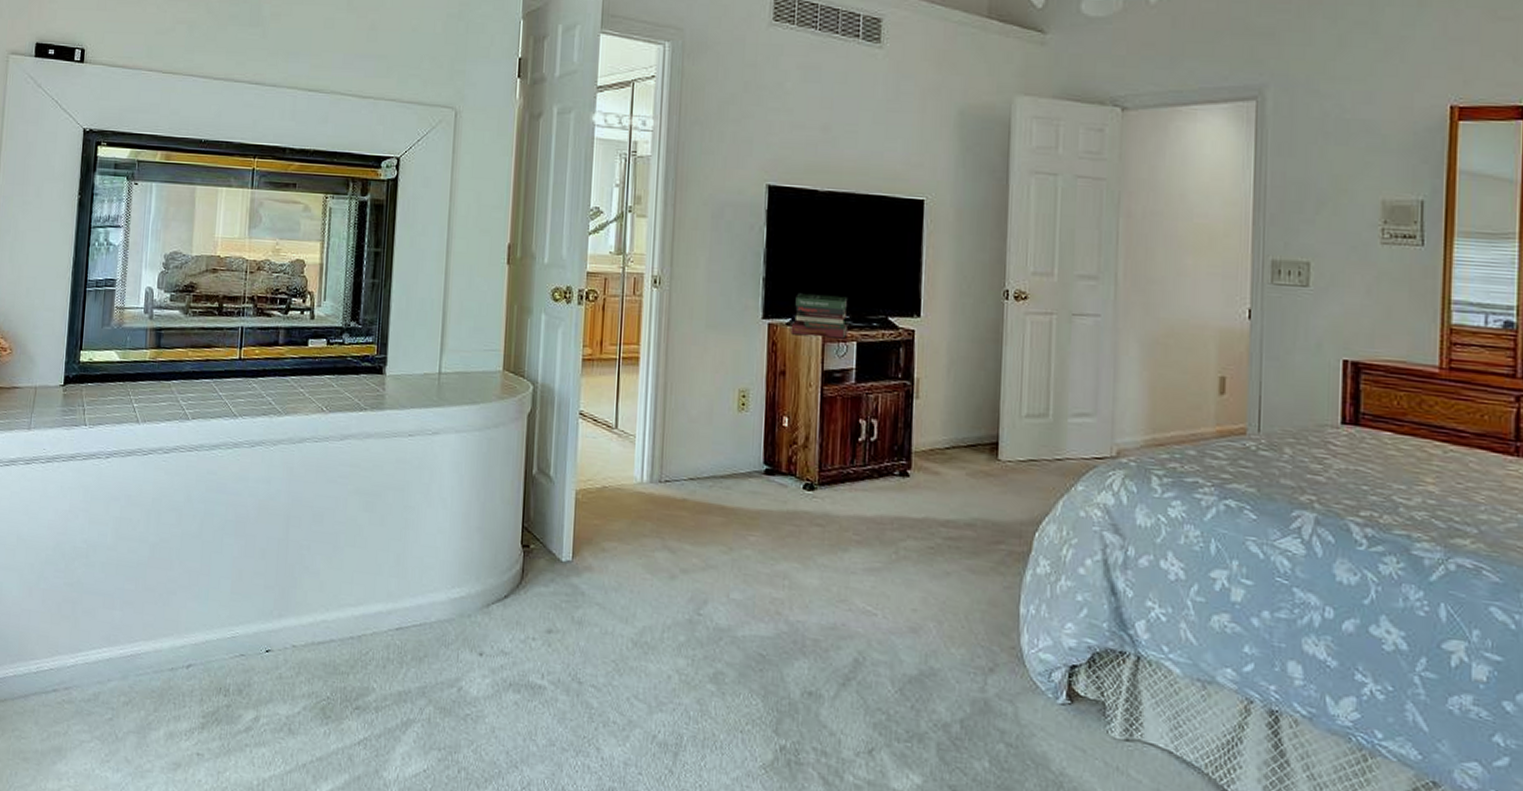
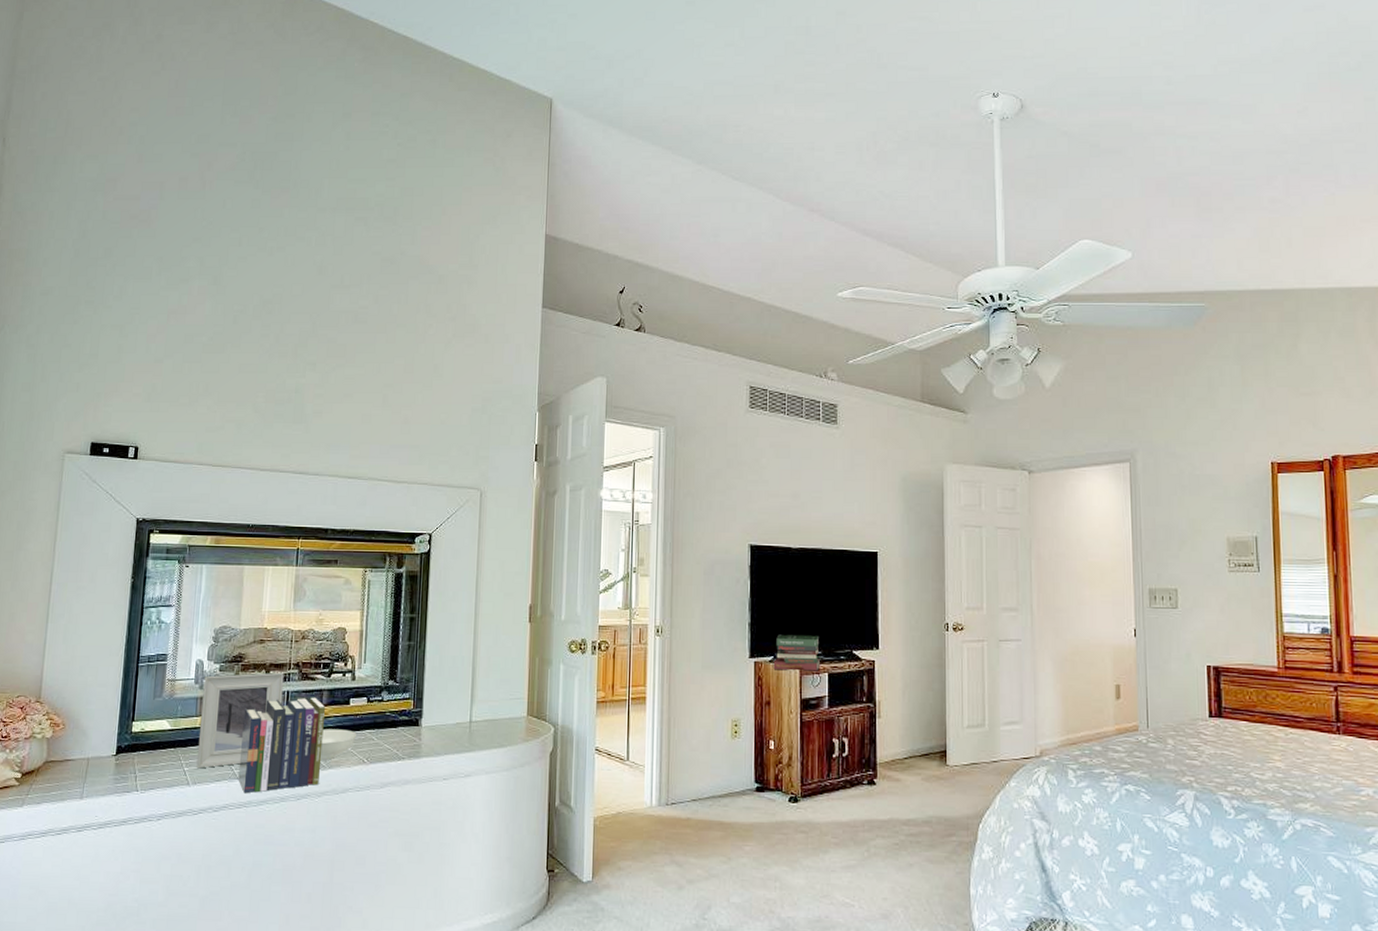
picture frame: none [146,305,238,406] -> present [196,672,284,769]
books: none [189,335,283,436] -> present [238,697,326,794]
bowl: none [276,371,316,406] -> present [320,729,358,761]

